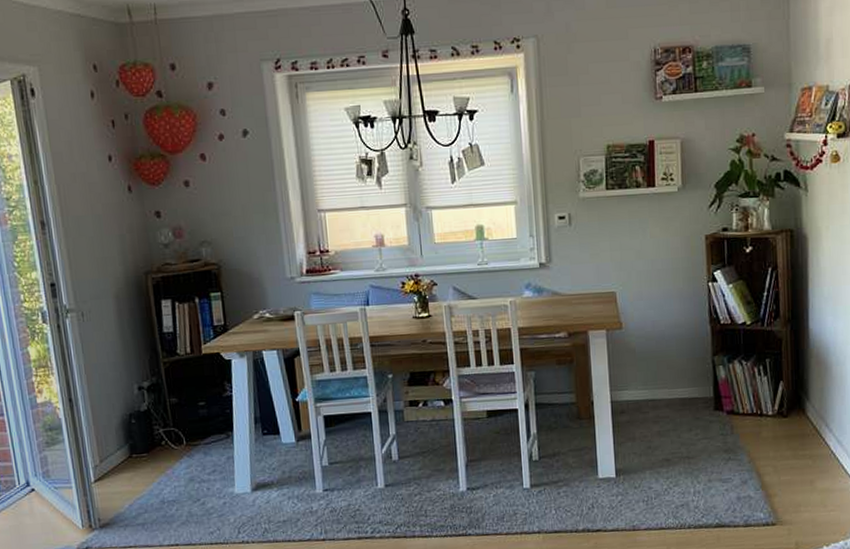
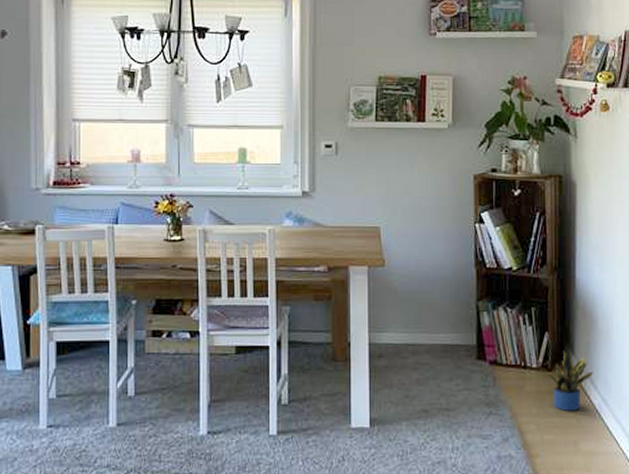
potted plant: none [783,394,828,453] -> present [547,347,594,411]

